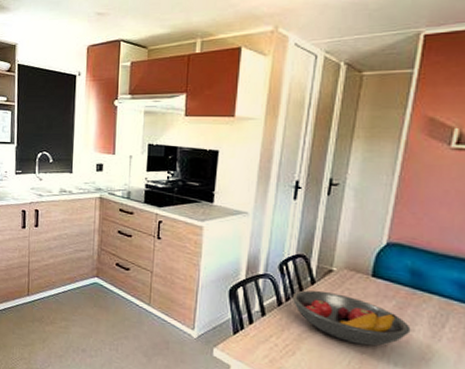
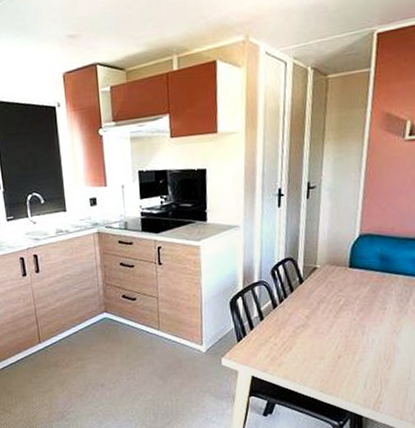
fruit bowl: present [291,290,411,346] -> none [284,288,384,330]

